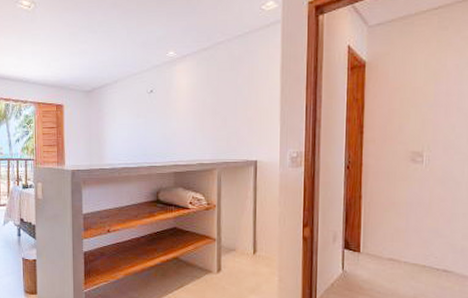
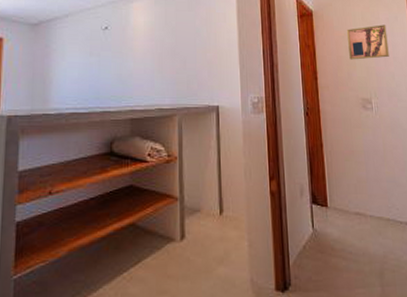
wall art: none [403,72,454,112] -> present [347,25,389,60]

